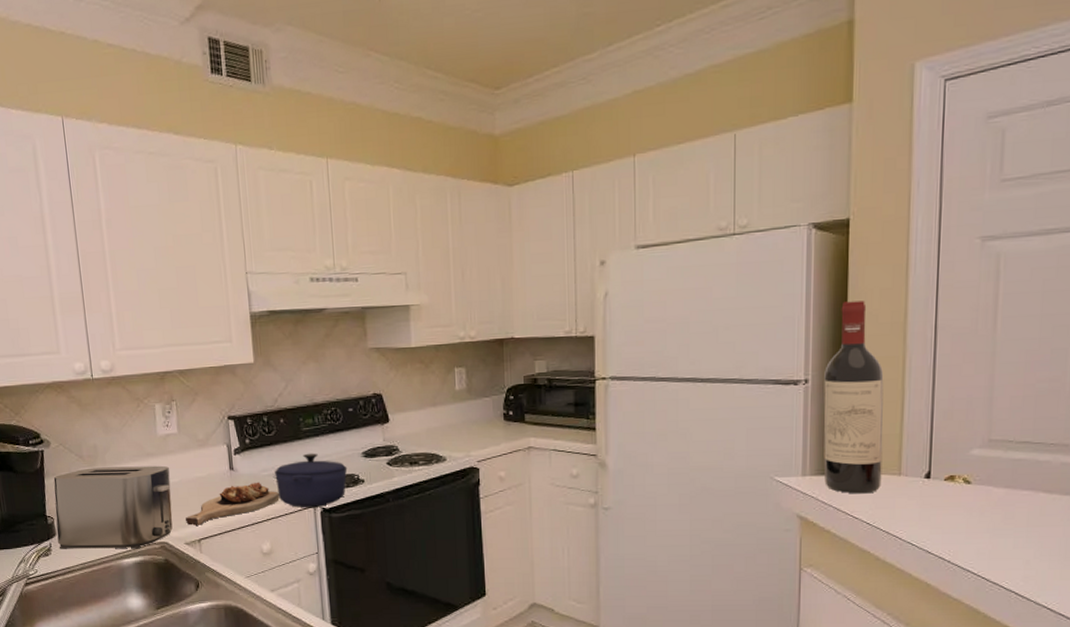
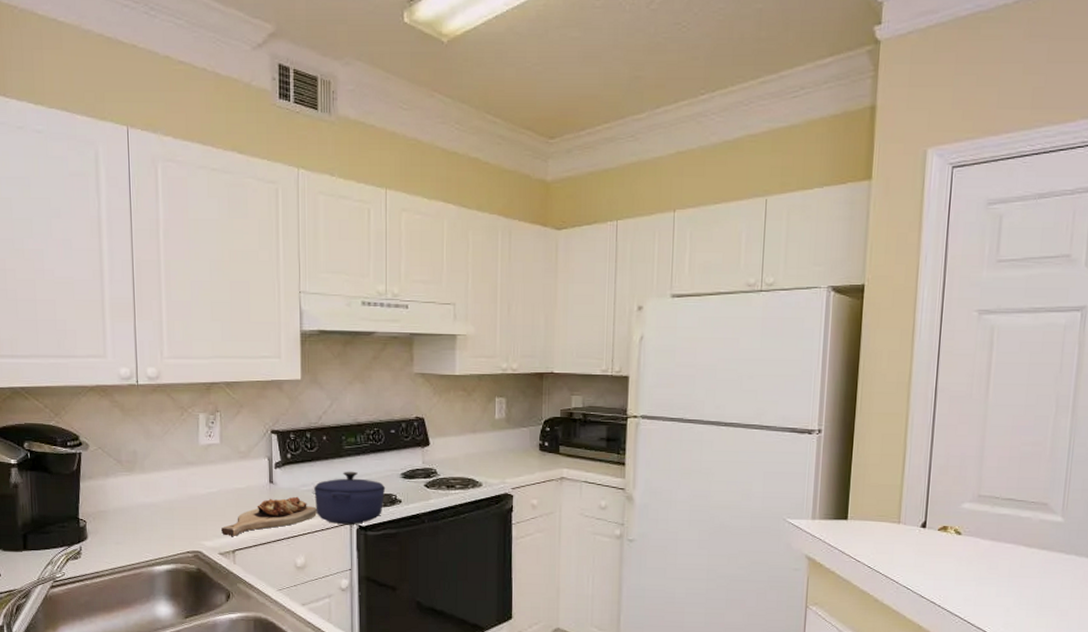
toaster: present [53,465,173,549] -> none [88,473,209,557]
wine bottle: present [823,300,884,494] -> none [831,360,889,539]

